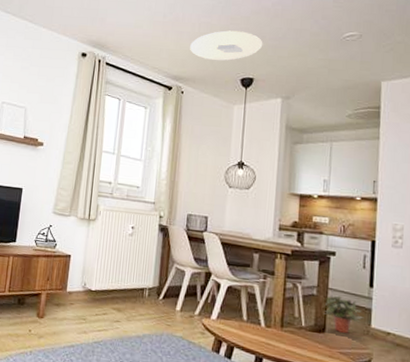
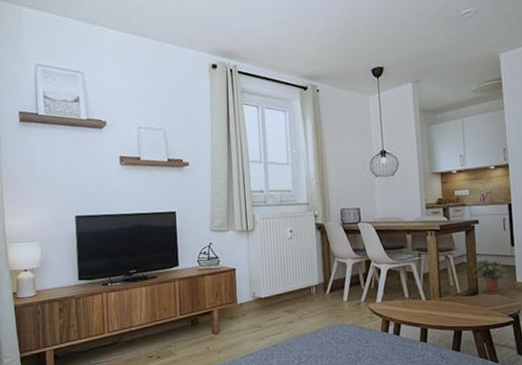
ceiling light: present [190,30,263,61] -> none [318,21,388,55]

